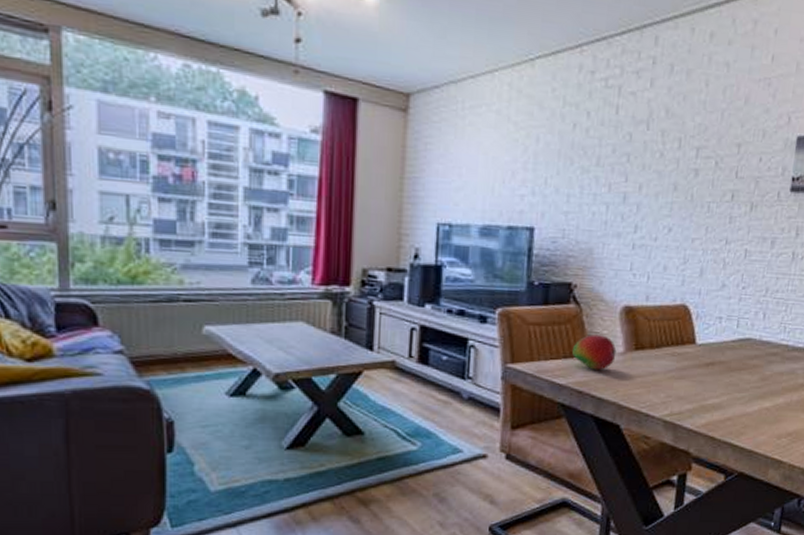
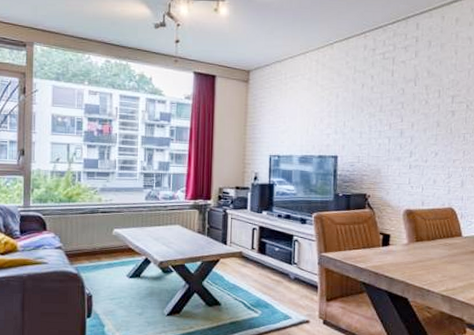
fruit: present [572,334,617,370] -> none [369,231,402,257]

